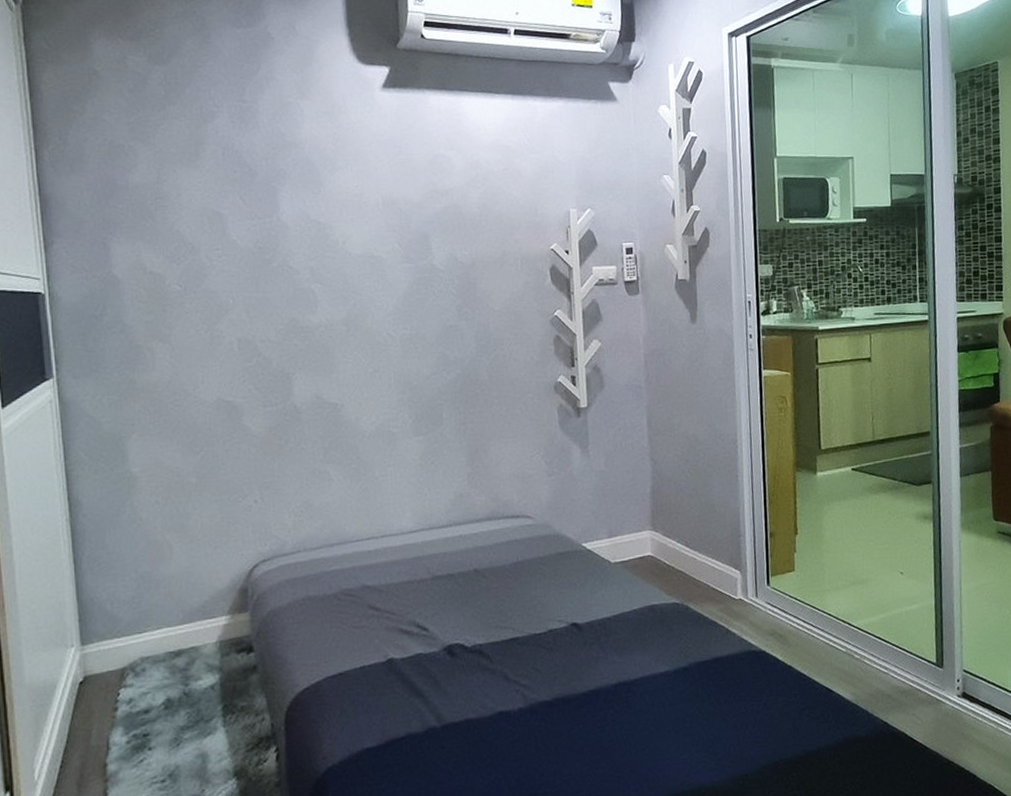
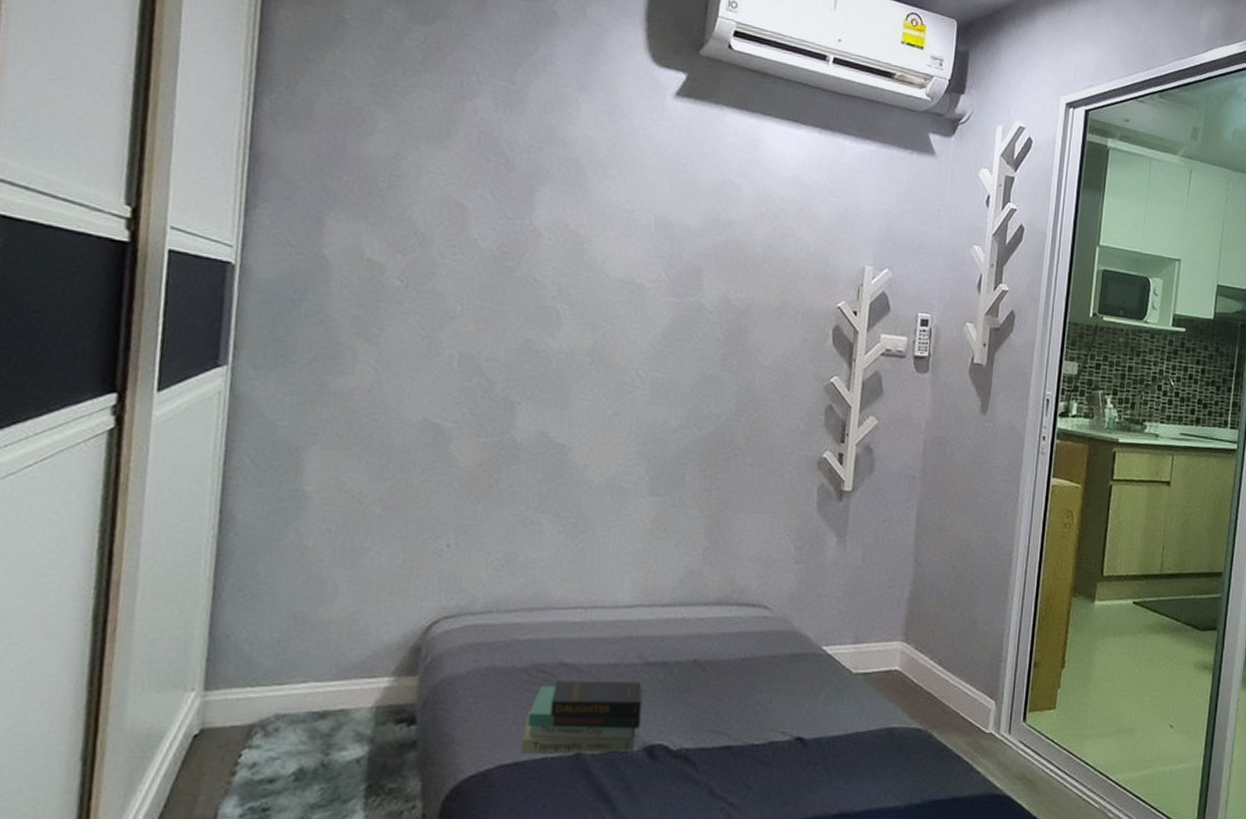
books: none [342,593,438,665] -> present [521,680,645,754]

